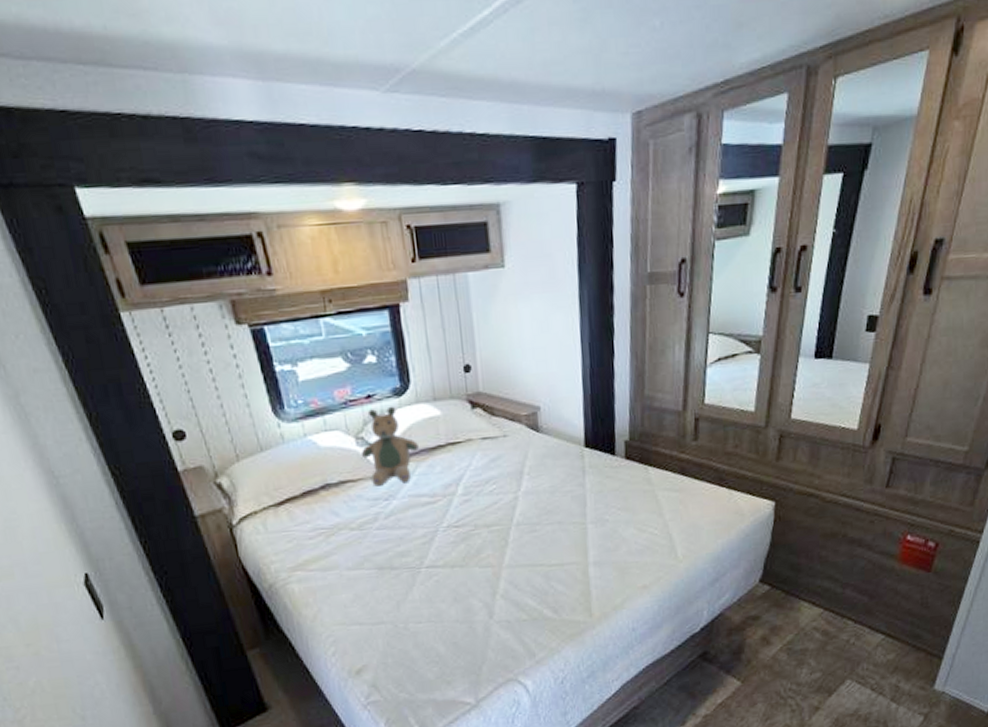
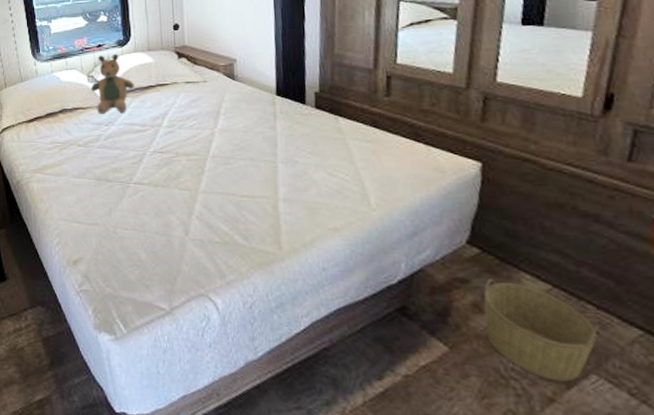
basket: none [770,611,853,693] -> present [483,278,598,383]

